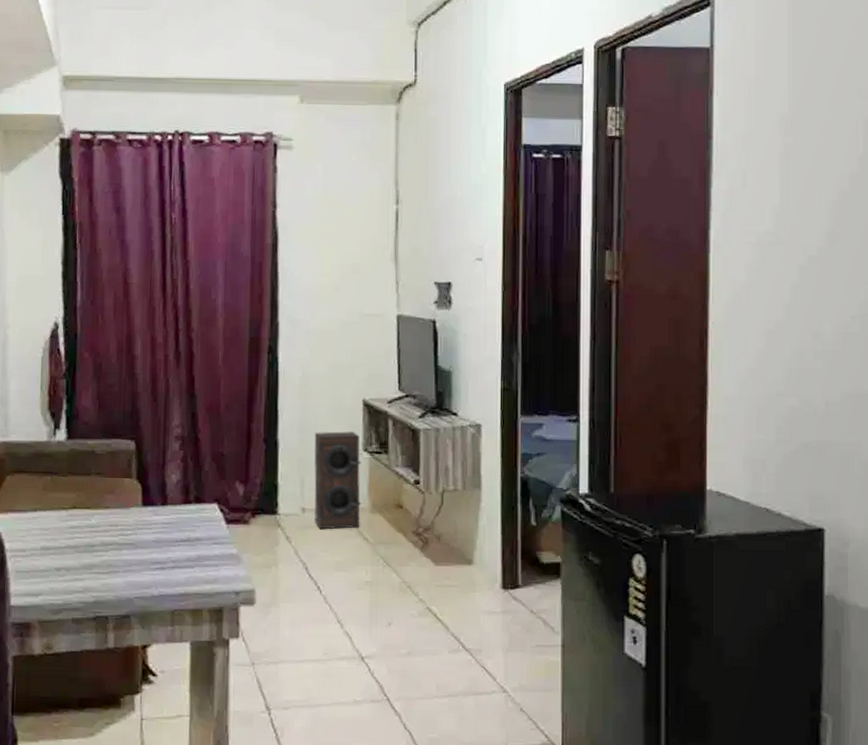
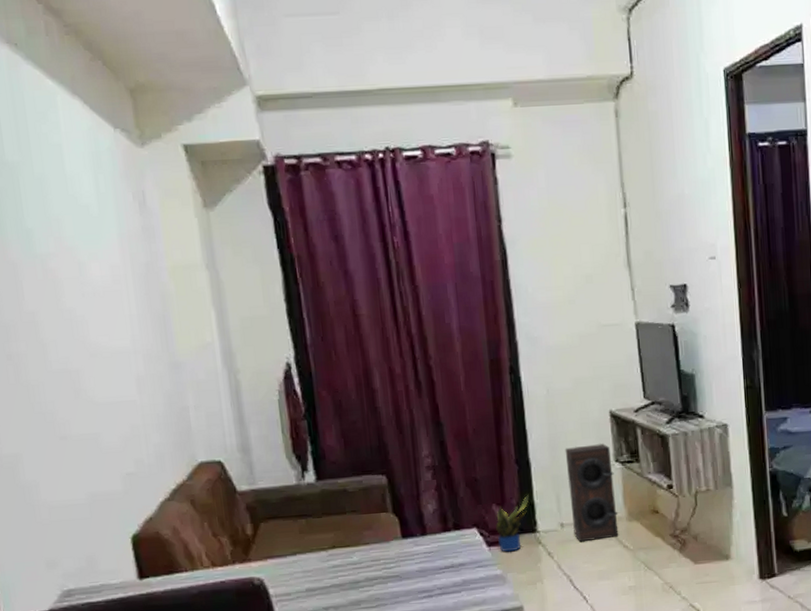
potted plant: none [237,474,274,532] -> present [496,494,529,552]

